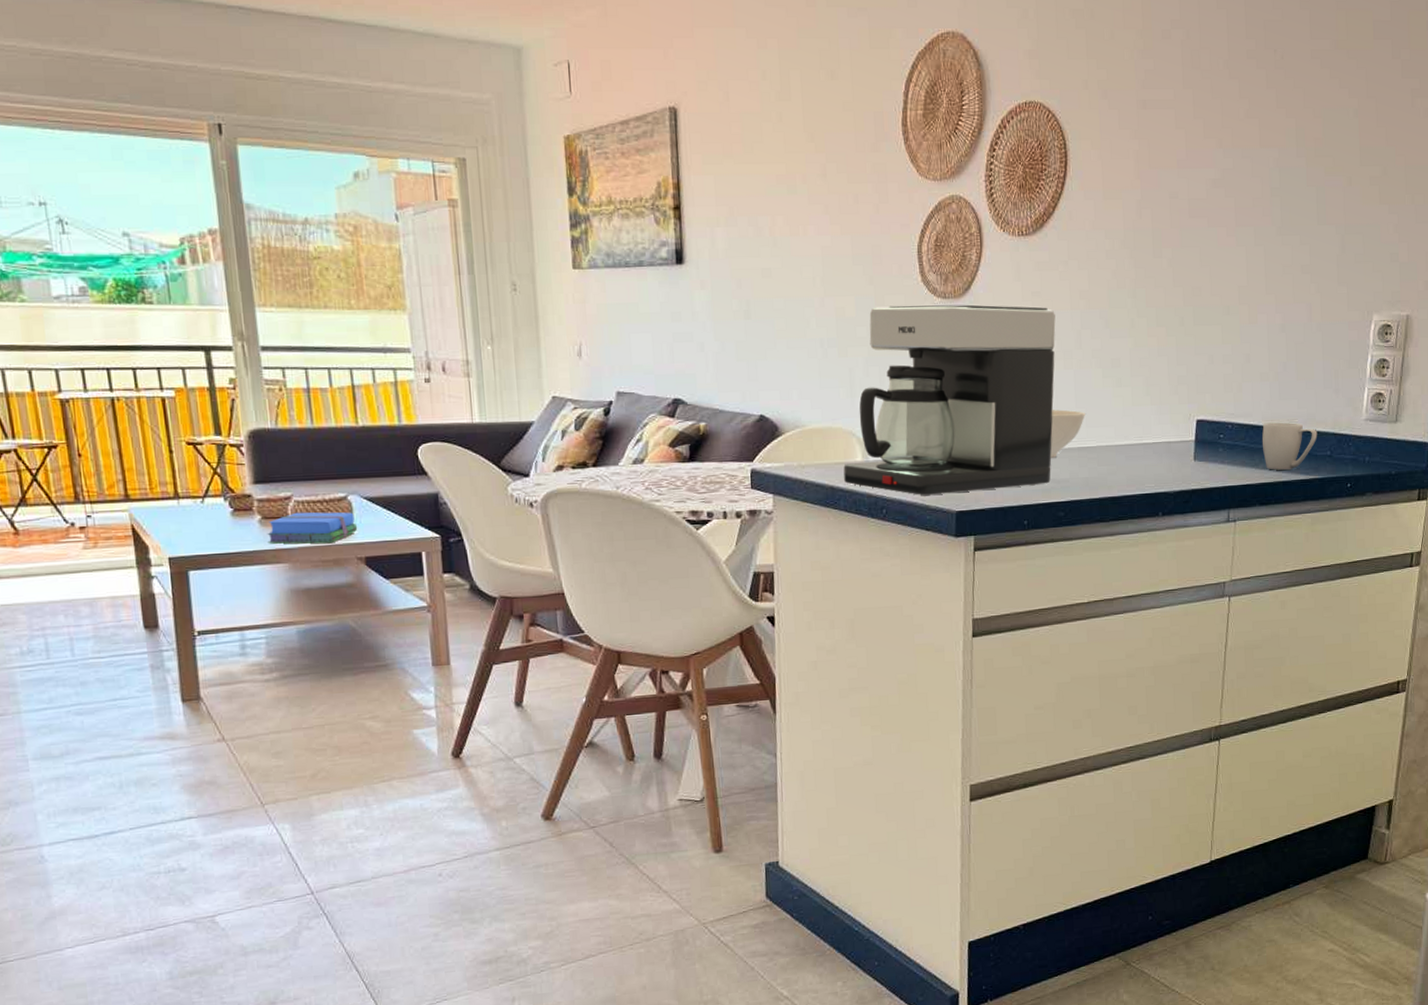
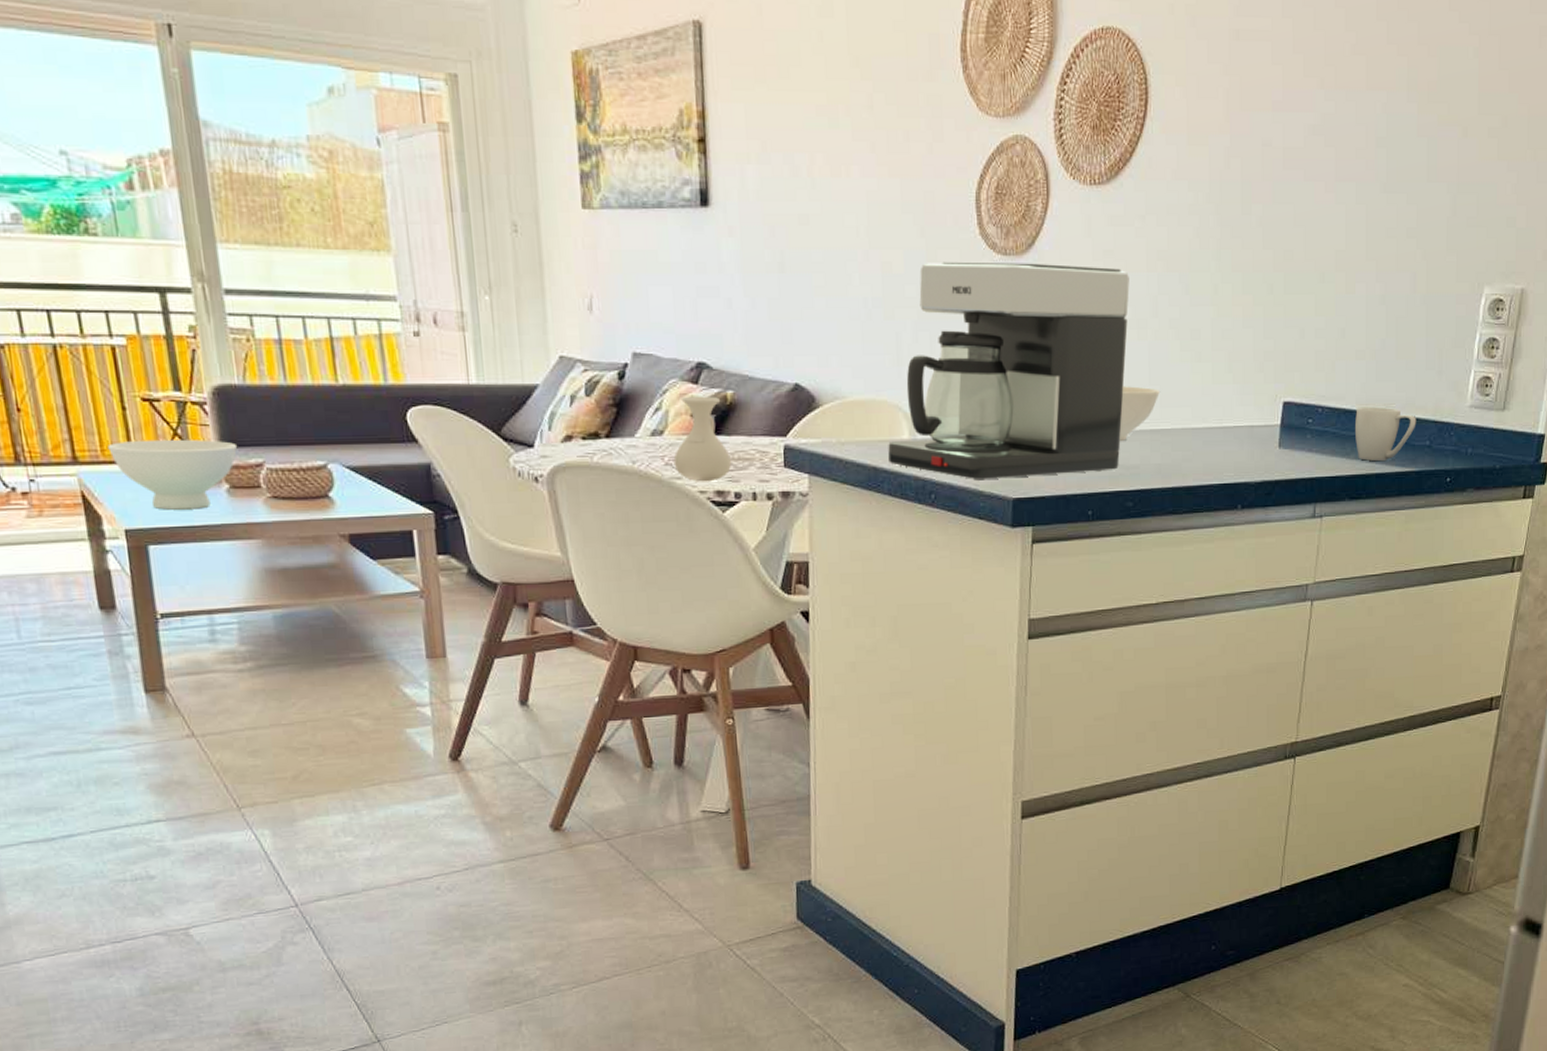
bowl: none [156,477,269,540] -> present [108,439,238,510]
books: present [267,512,358,544] -> none [236,481,340,518]
vase: none [653,428,705,504] -> present [673,396,732,482]

